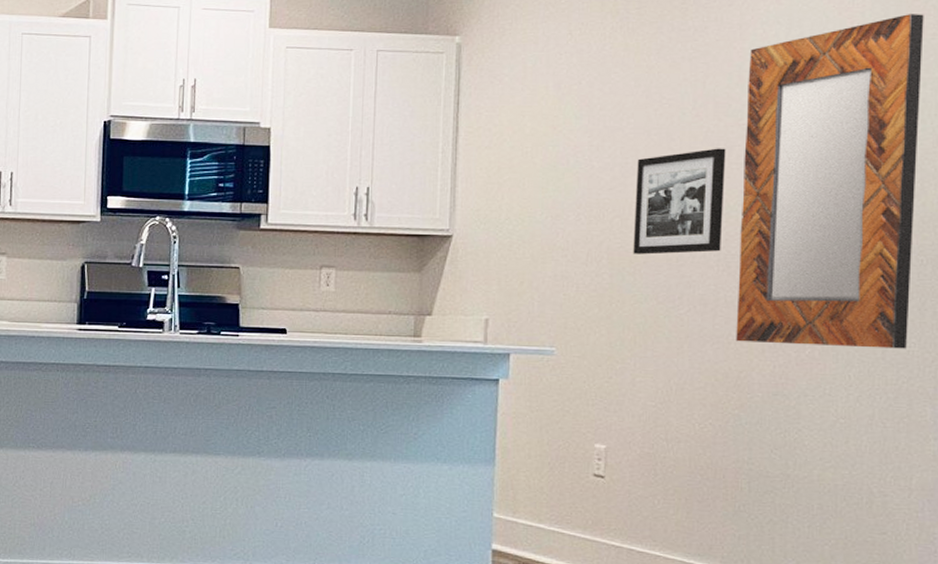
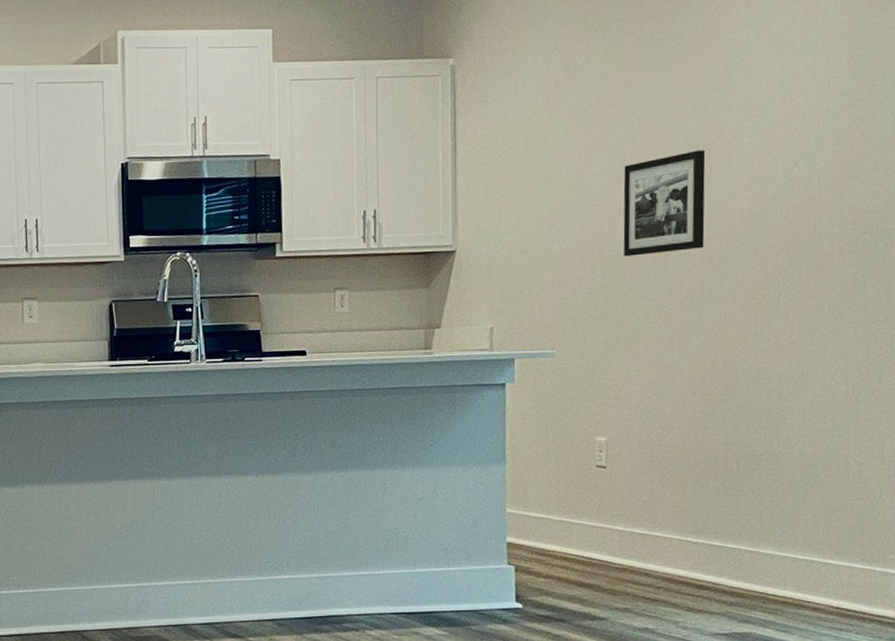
home mirror: present [736,14,924,349] -> none [720,9,883,332]

